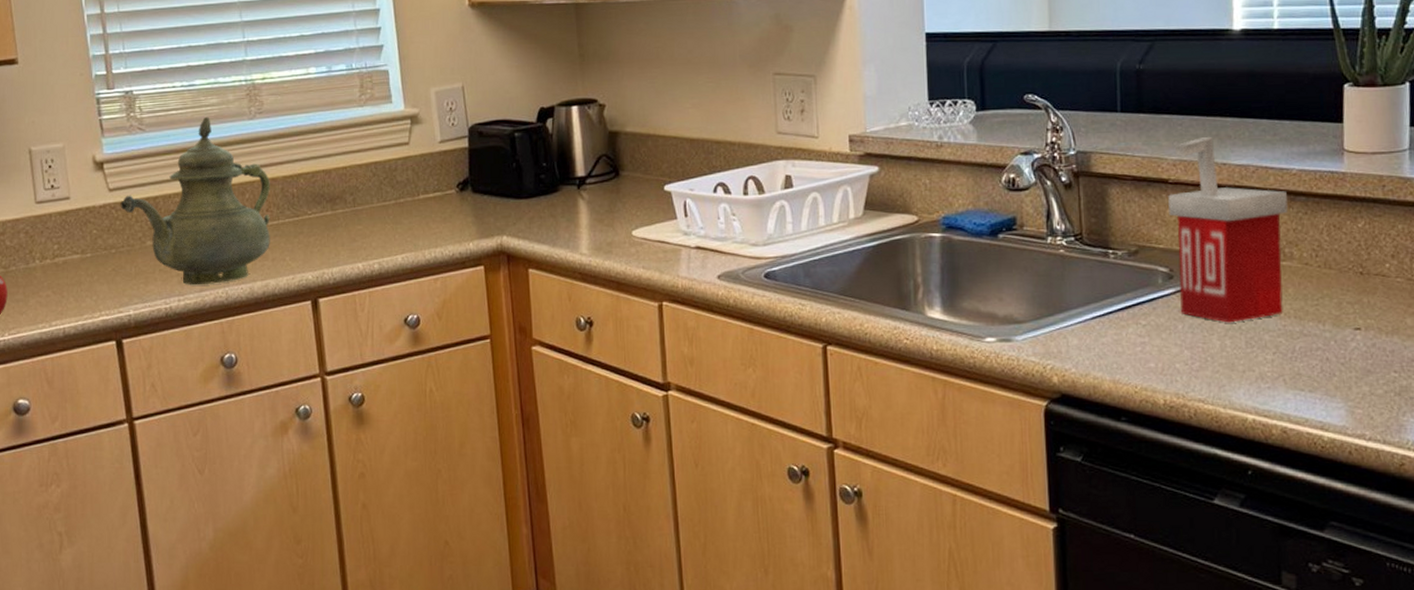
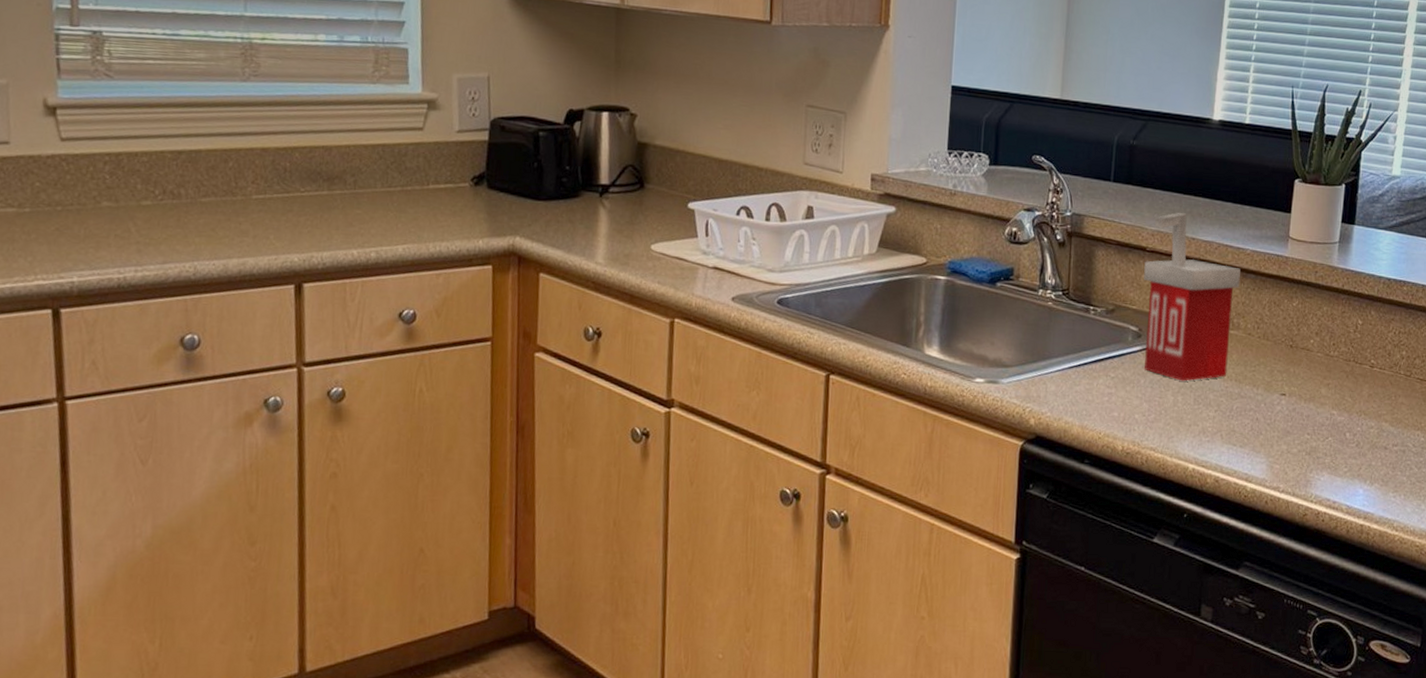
teapot: present [120,116,271,286] -> none [73,71,260,257]

